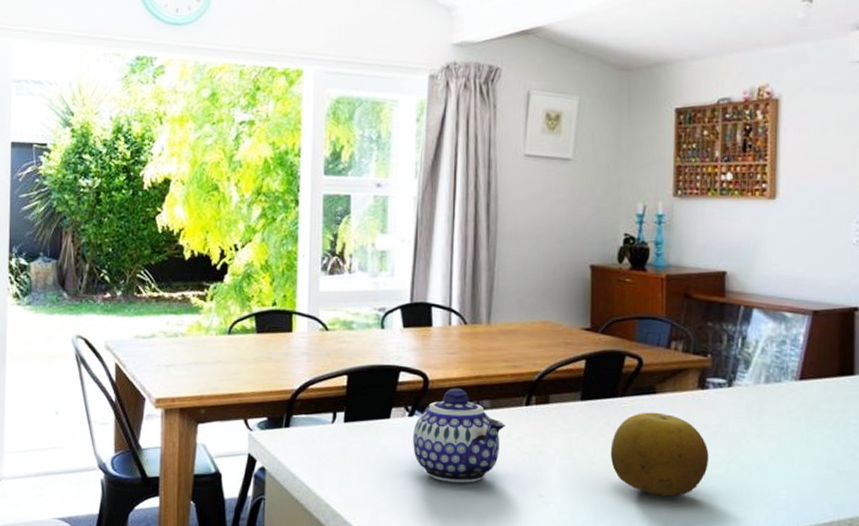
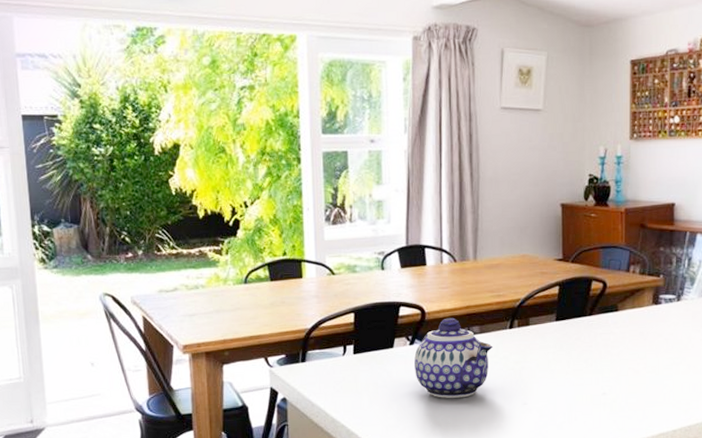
fruit: present [610,412,709,497] -> none [581,327,662,396]

